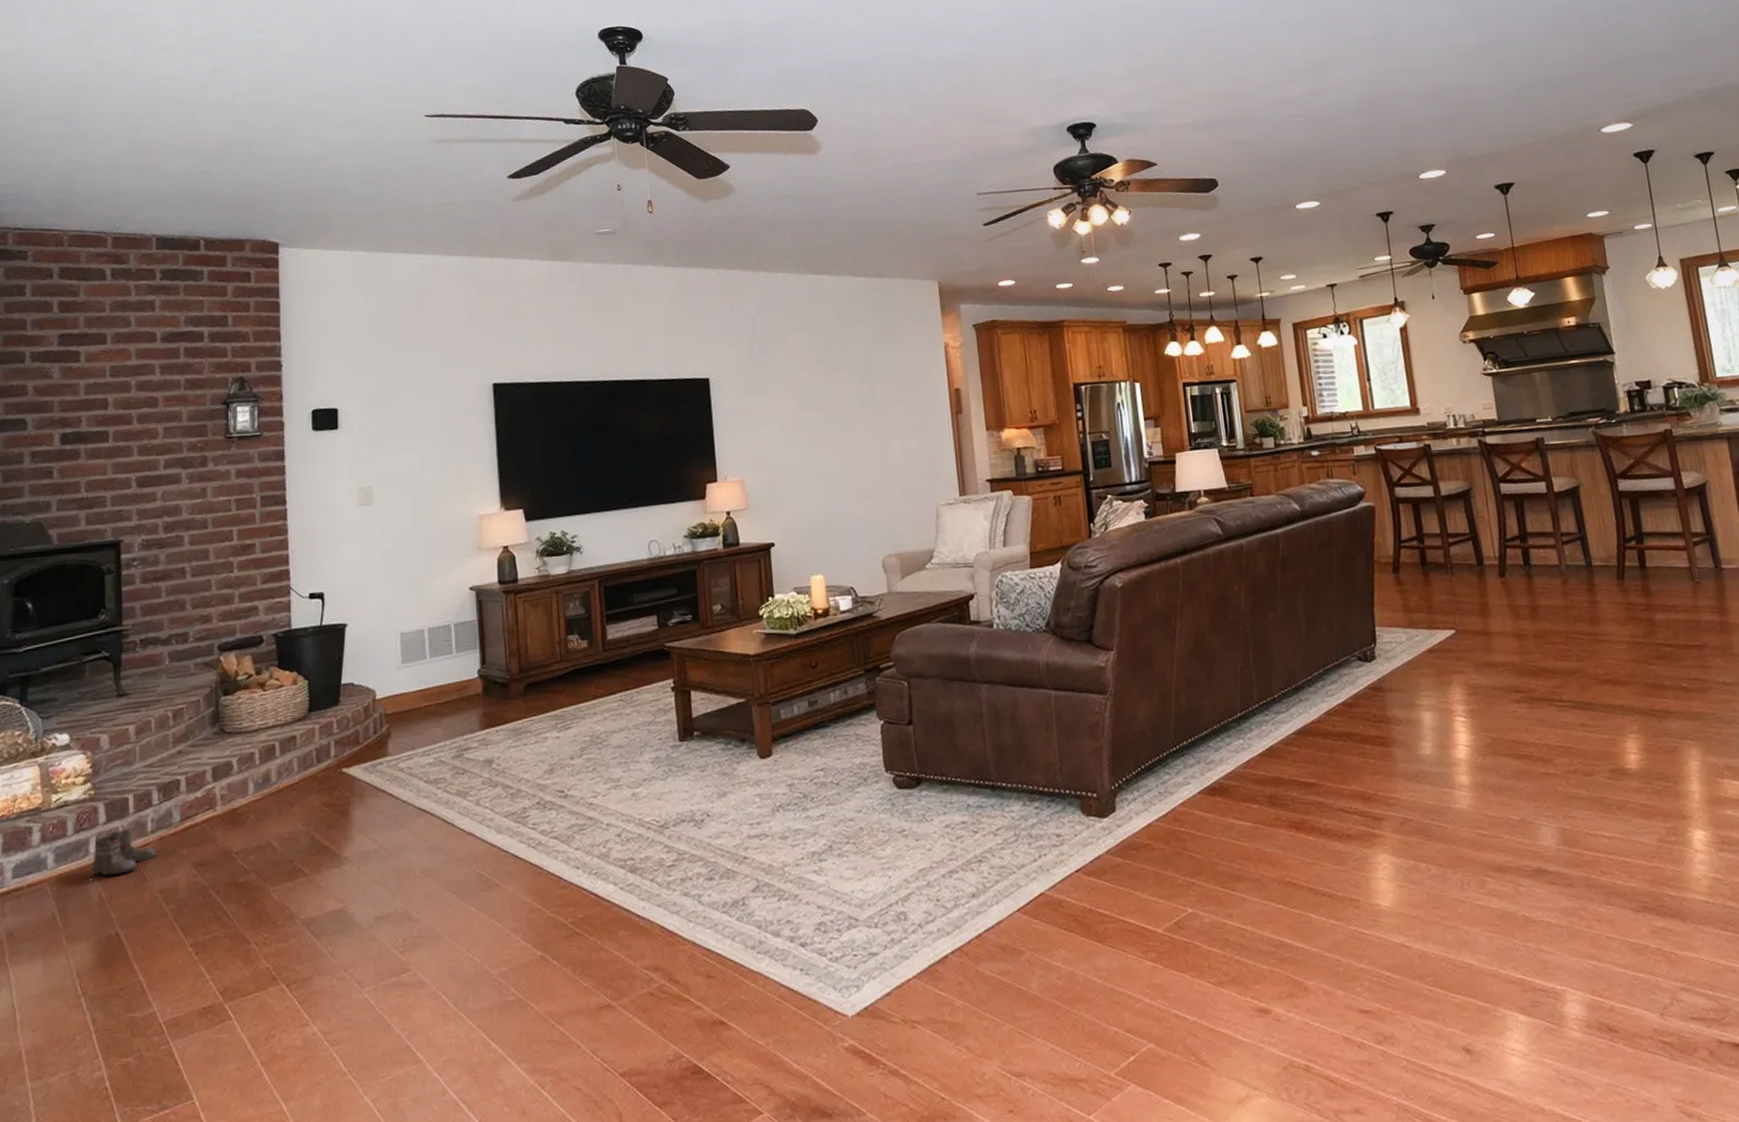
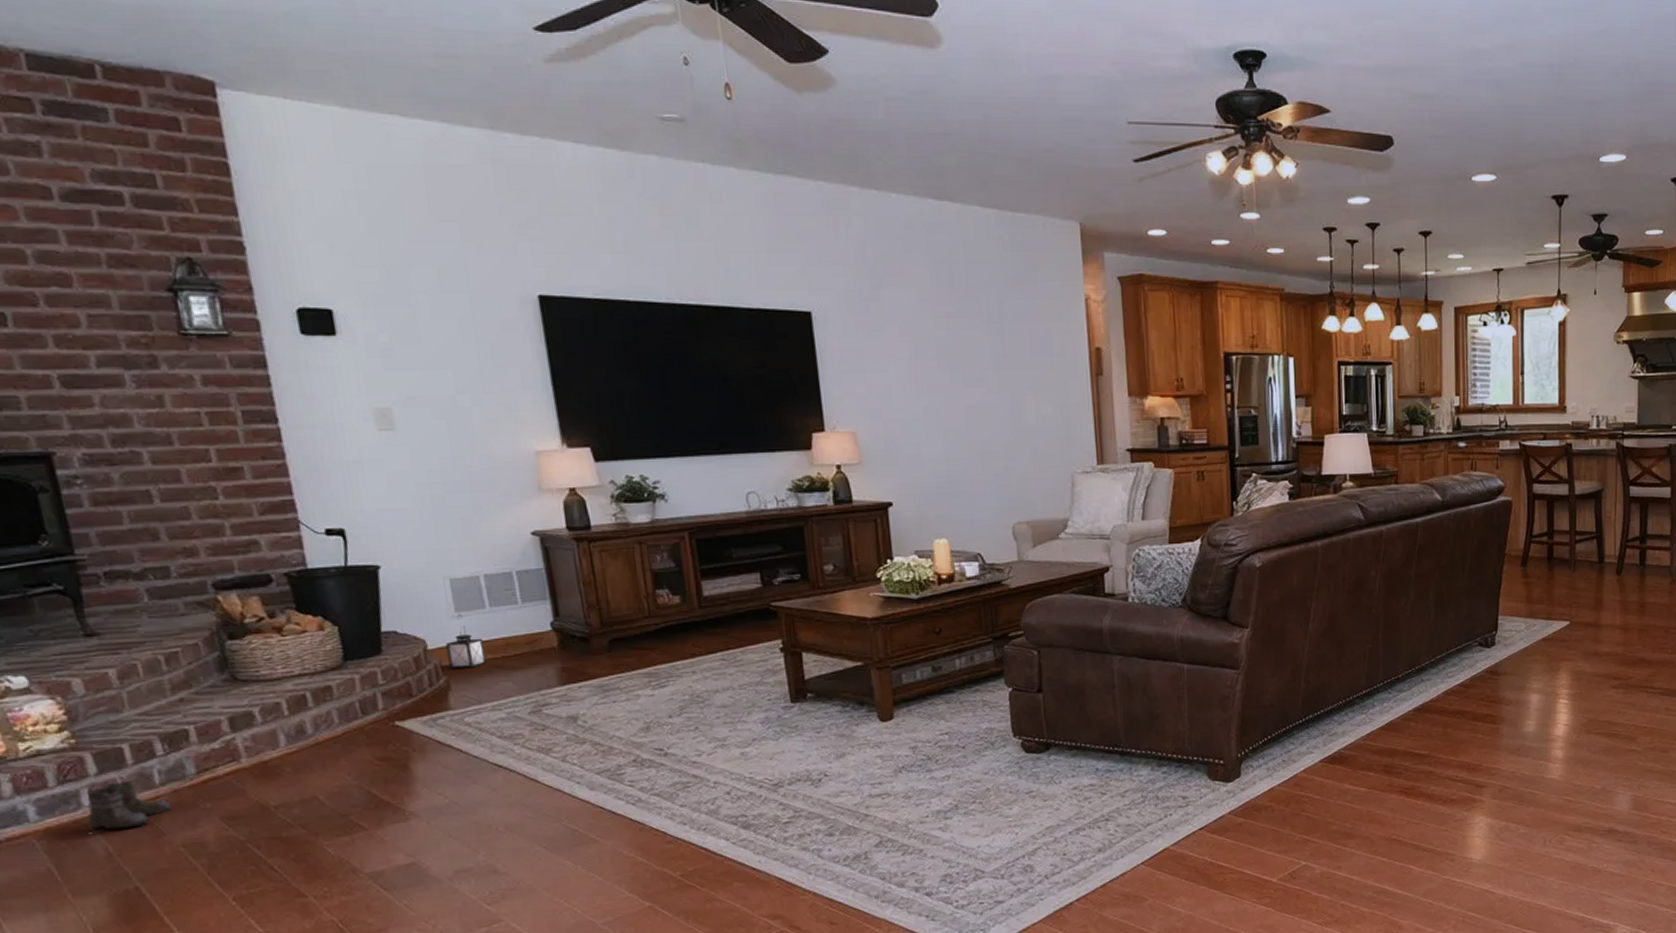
lantern: none [391,665,423,717] -> present [446,614,487,669]

